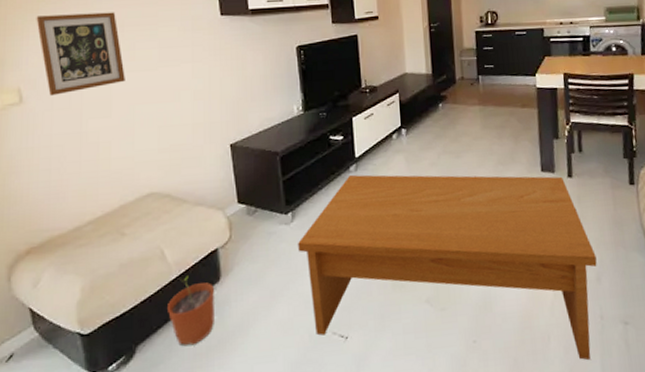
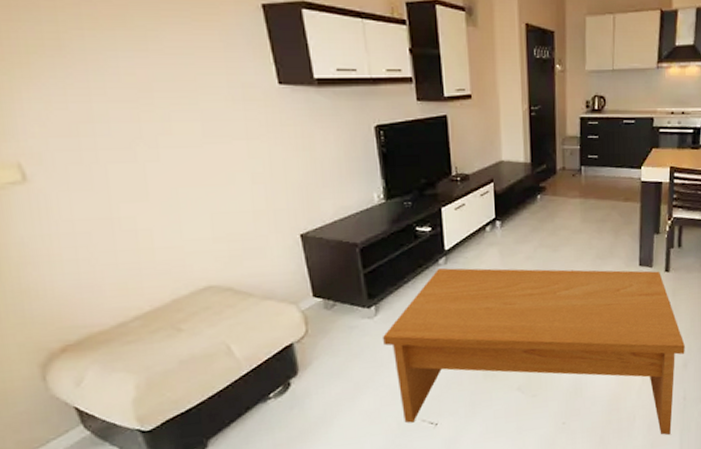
picture frame: present [36,12,125,96] -> none [28,72,162,174]
plant pot: present [168,275,214,346] -> none [240,370,294,438]

